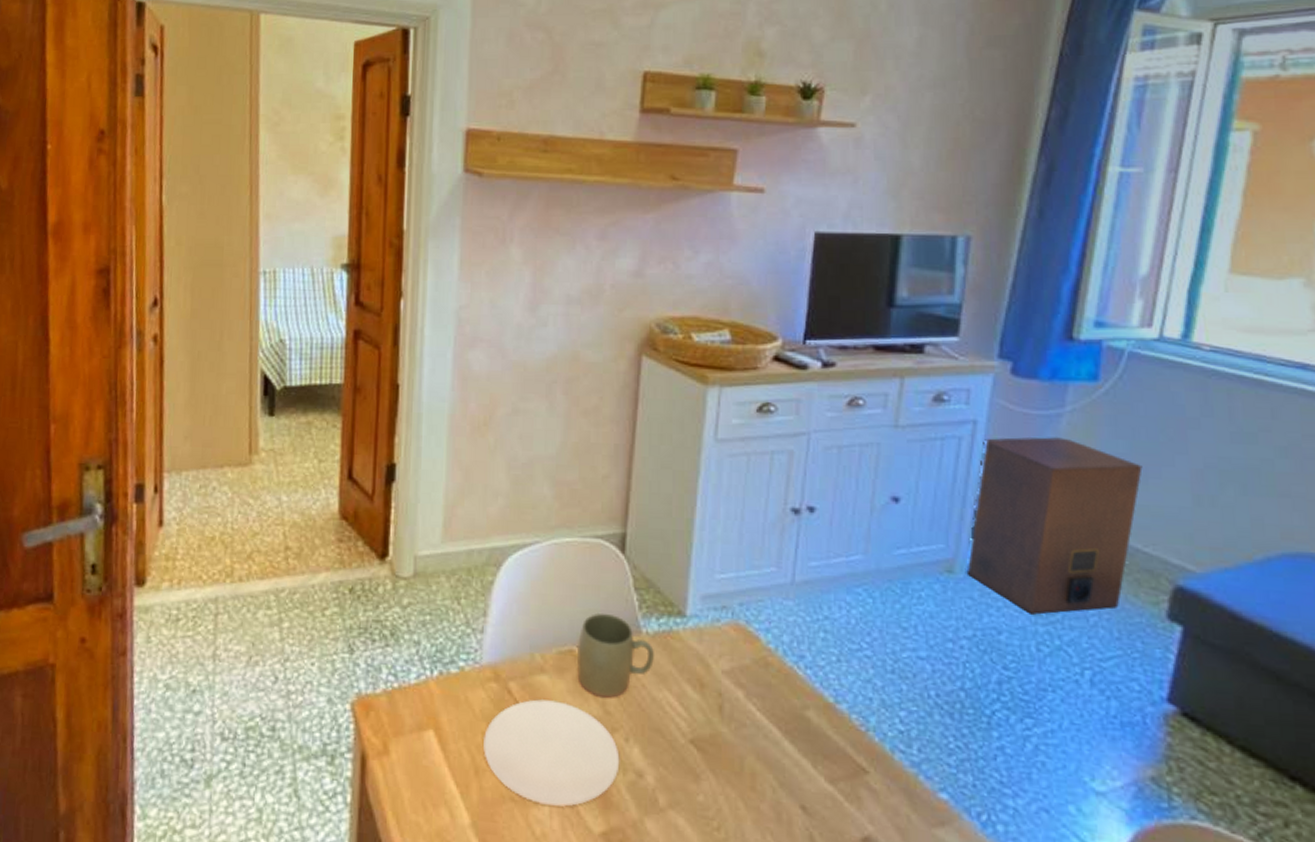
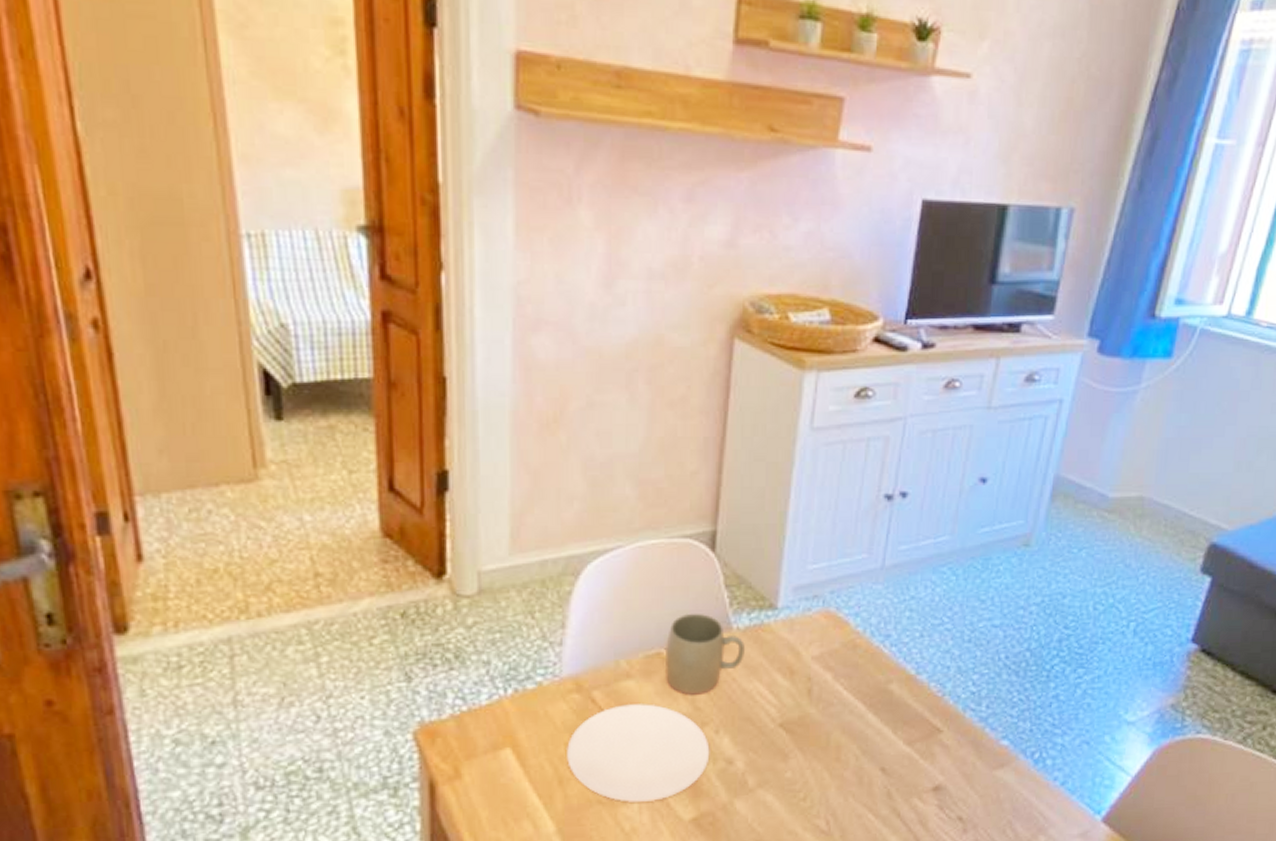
speaker: present [968,437,1143,615] -> none [1042,413,1198,578]

